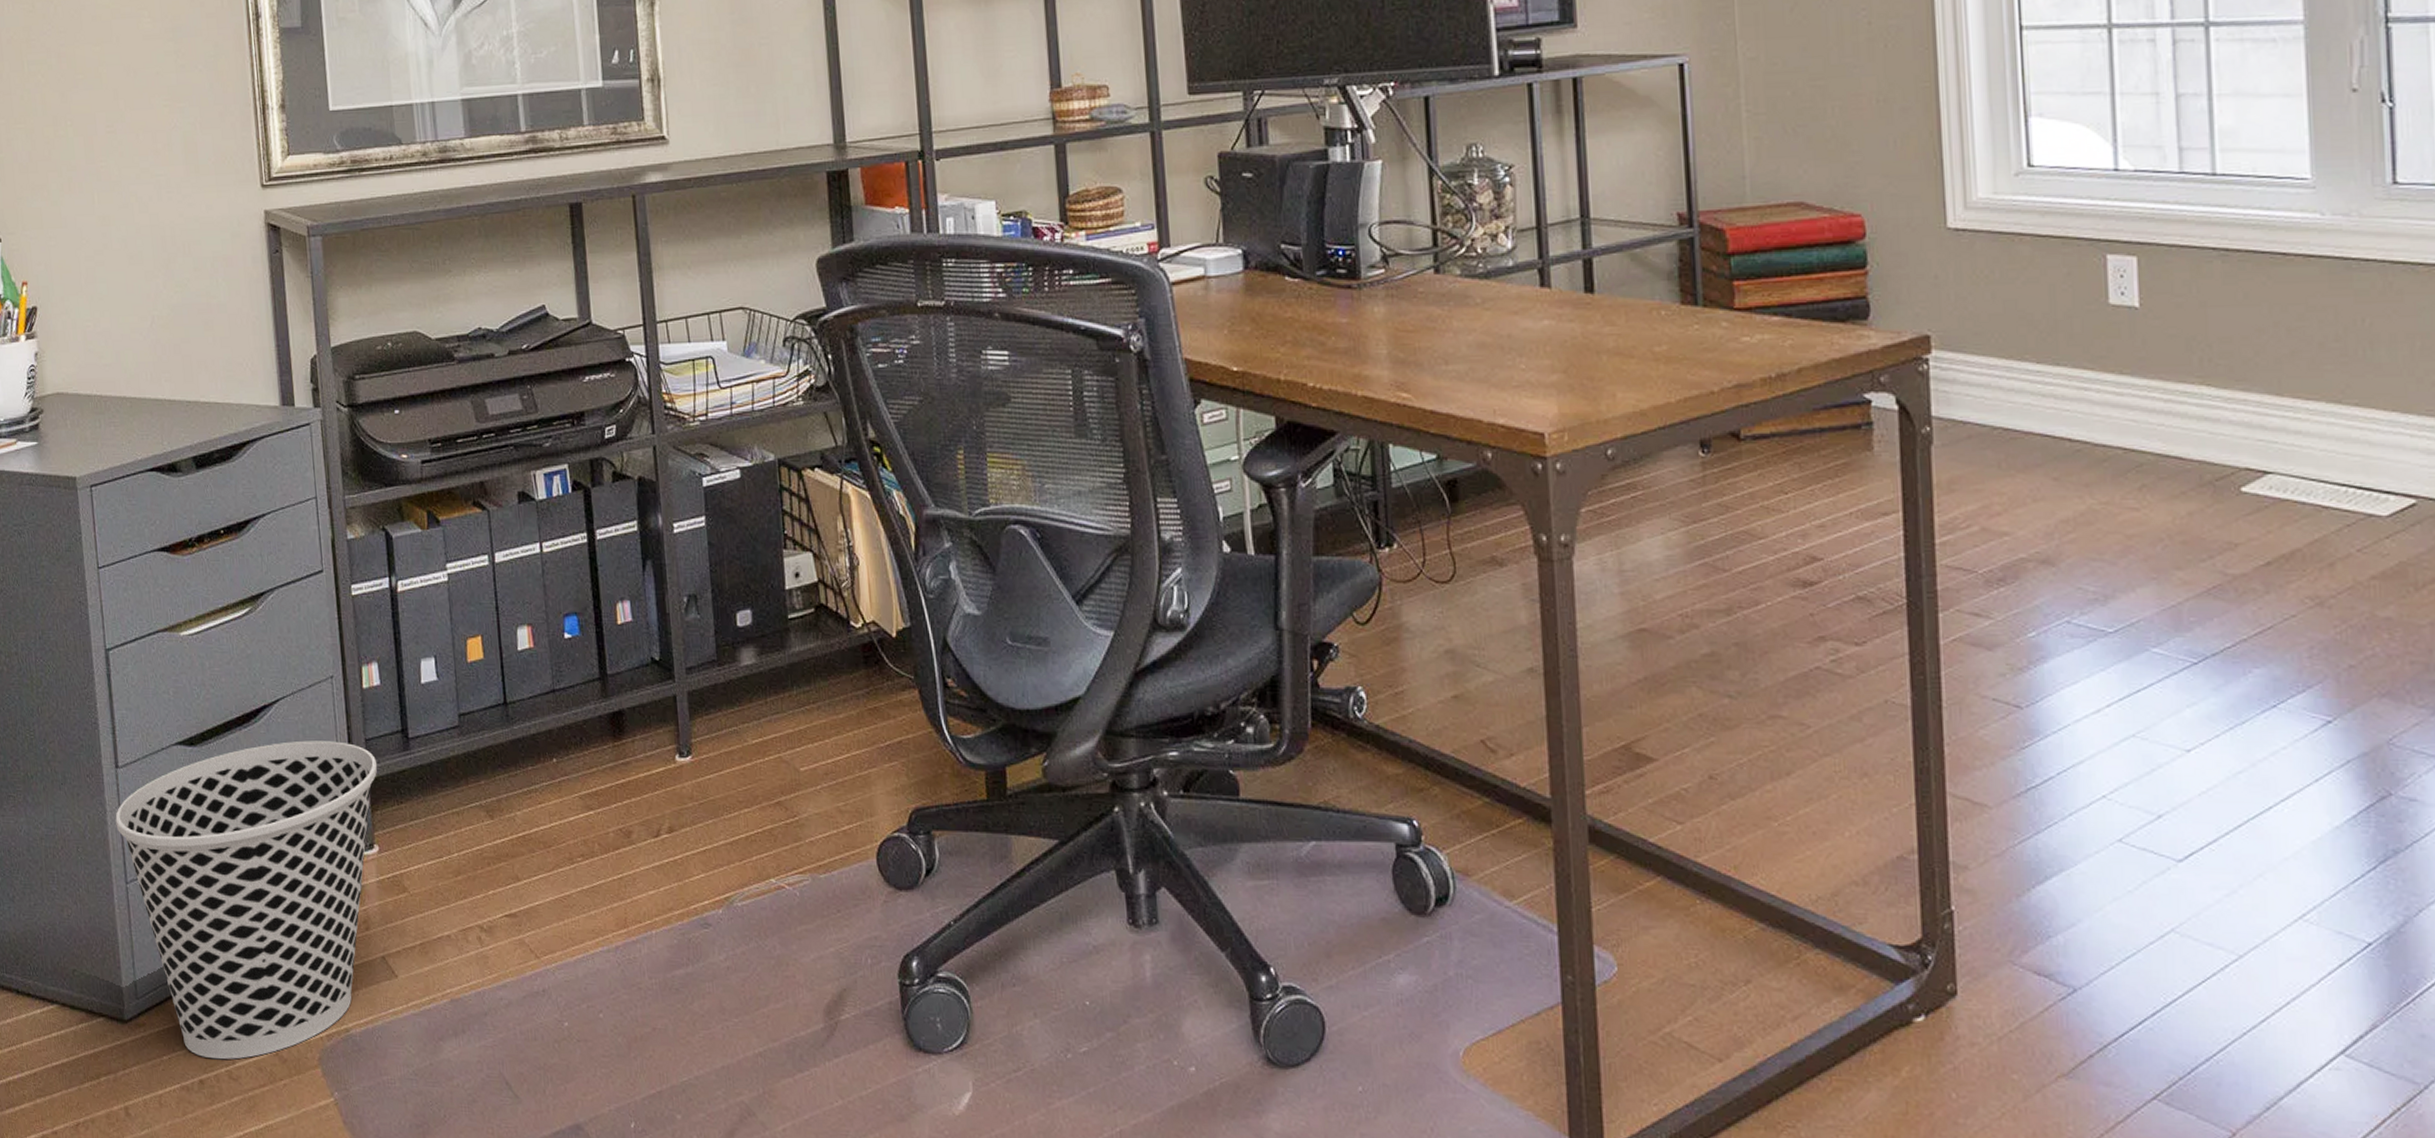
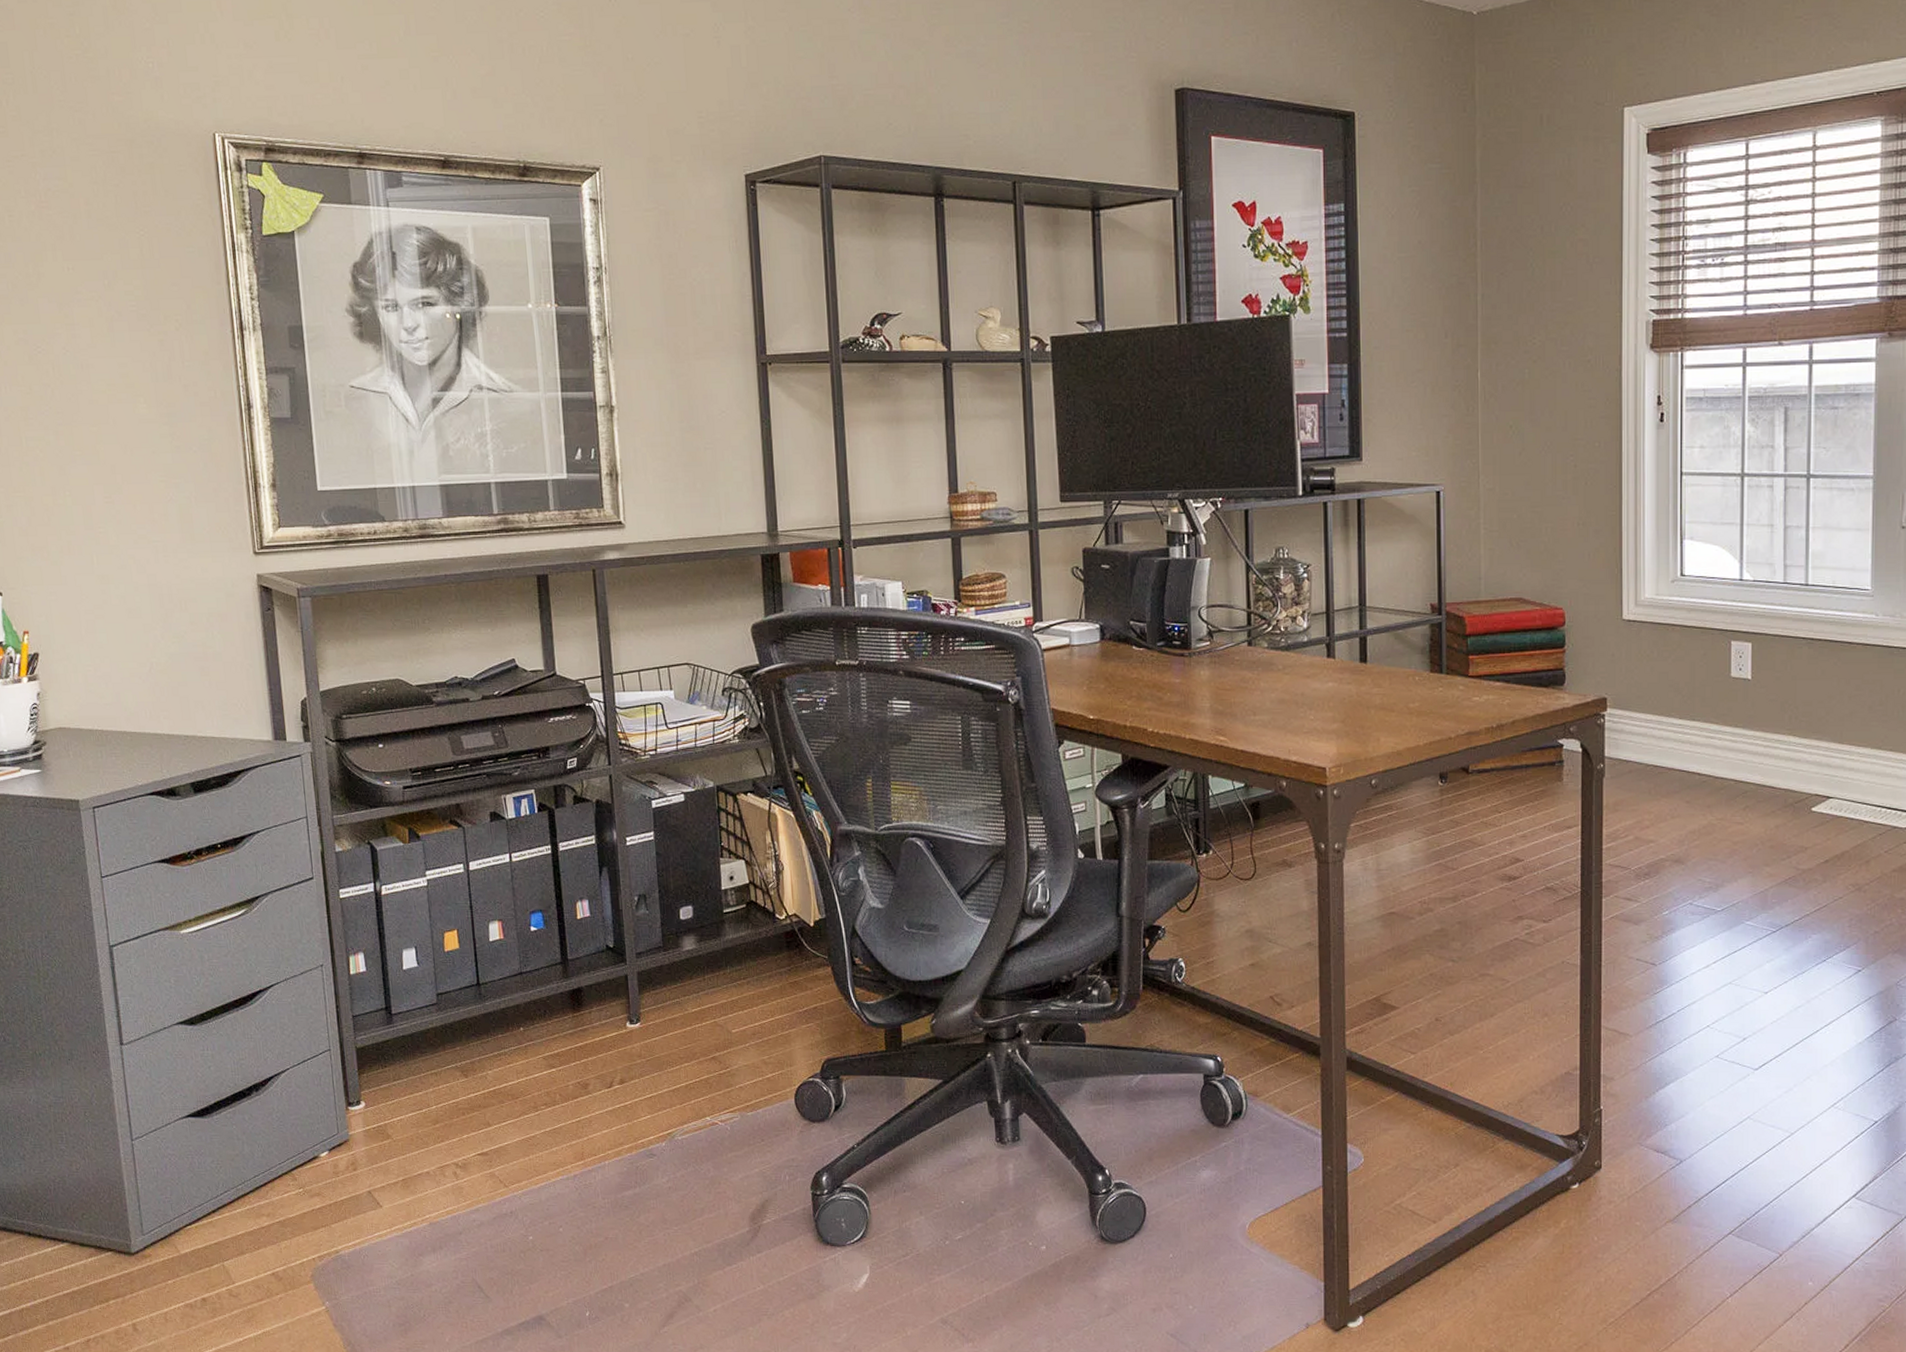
wastebasket: present [115,740,378,1060] -> none [120,1018,364,1281]

